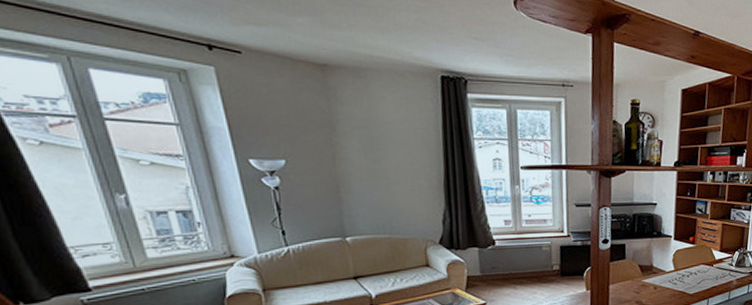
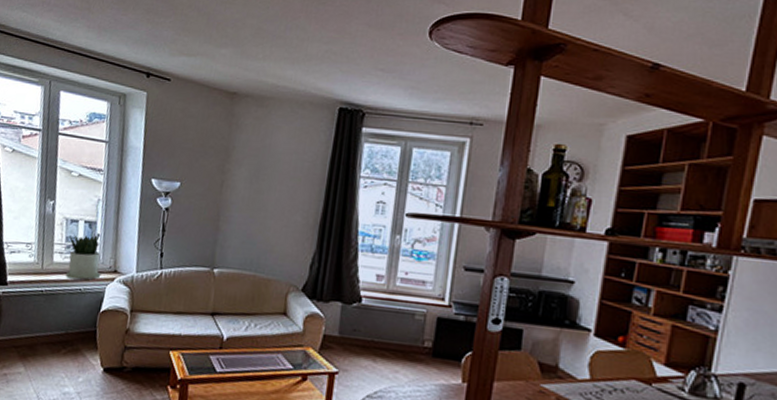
planter: none [161,224,216,272] -> present [65,234,102,280]

